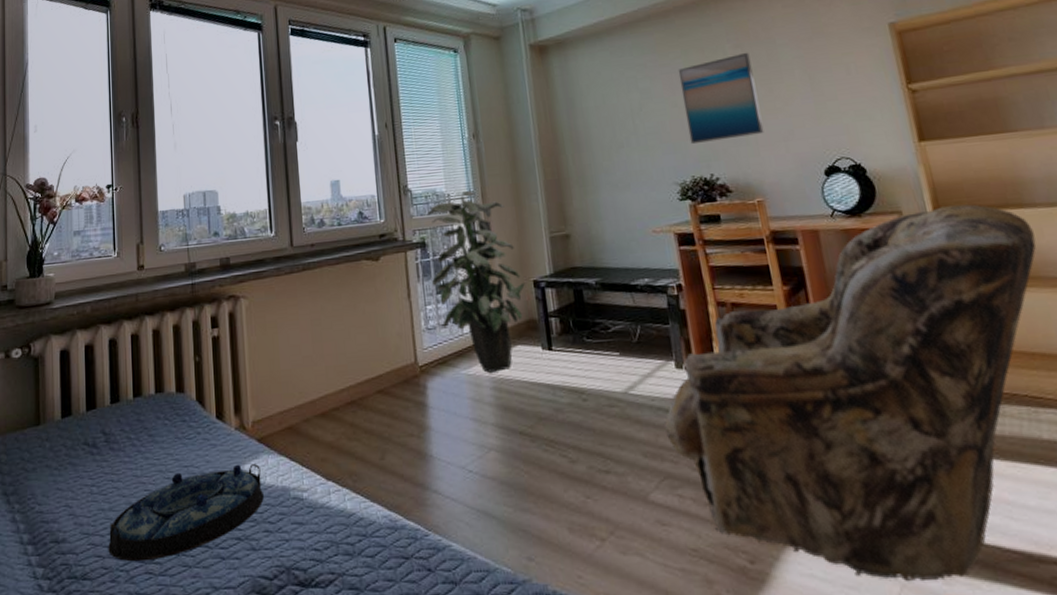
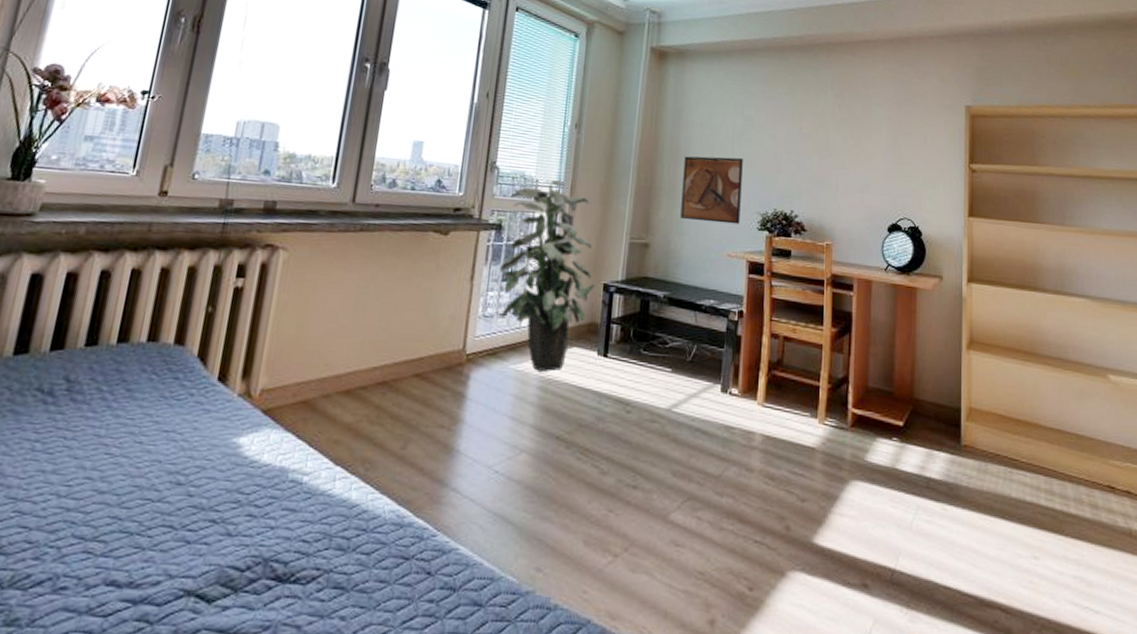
serving tray: present [108,464,264,562] -> none [38,435,259,538]
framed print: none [586,132,658,204] -> present [680,156,743,225]
armchair: present [664,204,1036,582] -> none [698,278,1039,618]
wall art: present [678,52,764,145] -> none [779,103,847,182]

